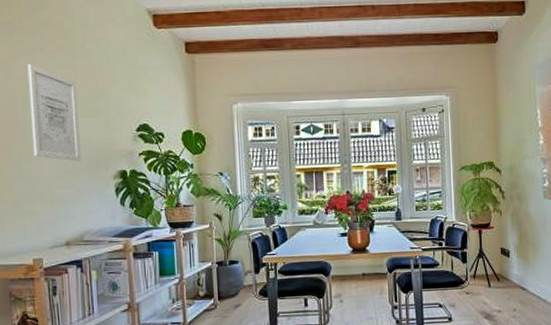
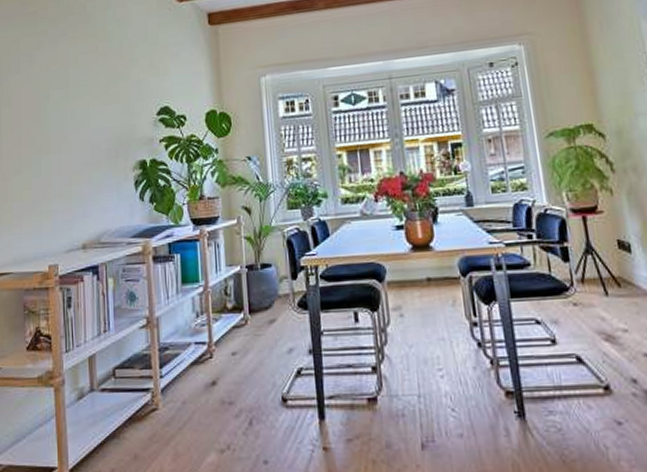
wall art: present [27,64,81,161] -> none [50,52,100,153]

